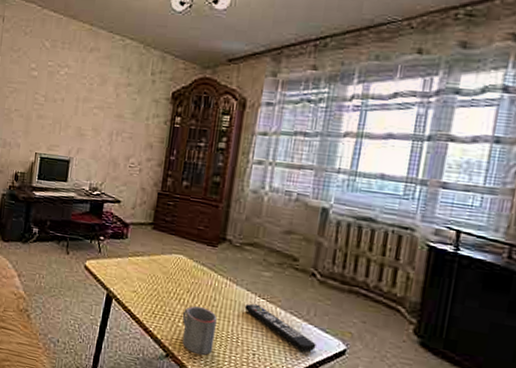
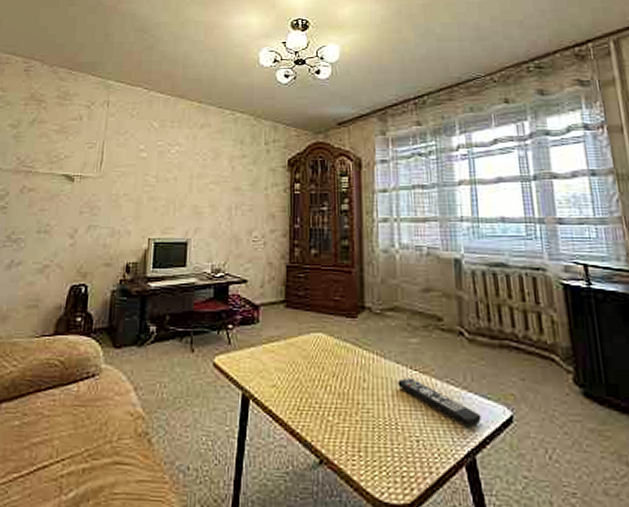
mug: present [182,306,217,355] -> none [331,392,372,453]

